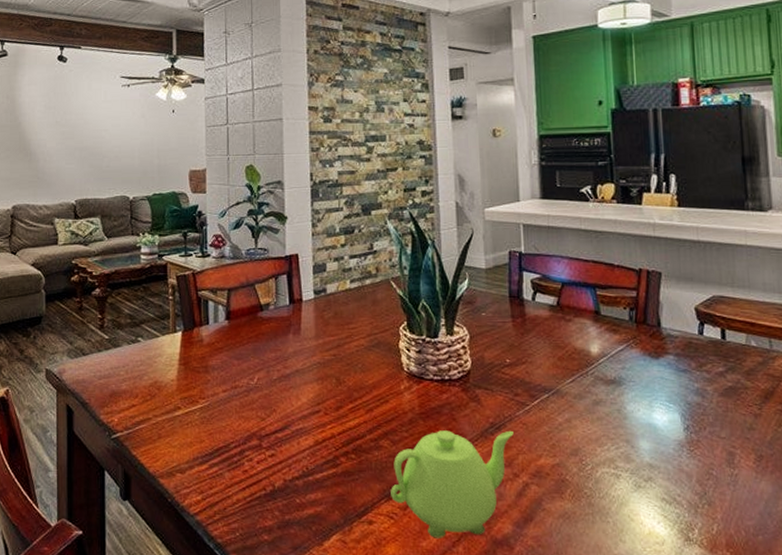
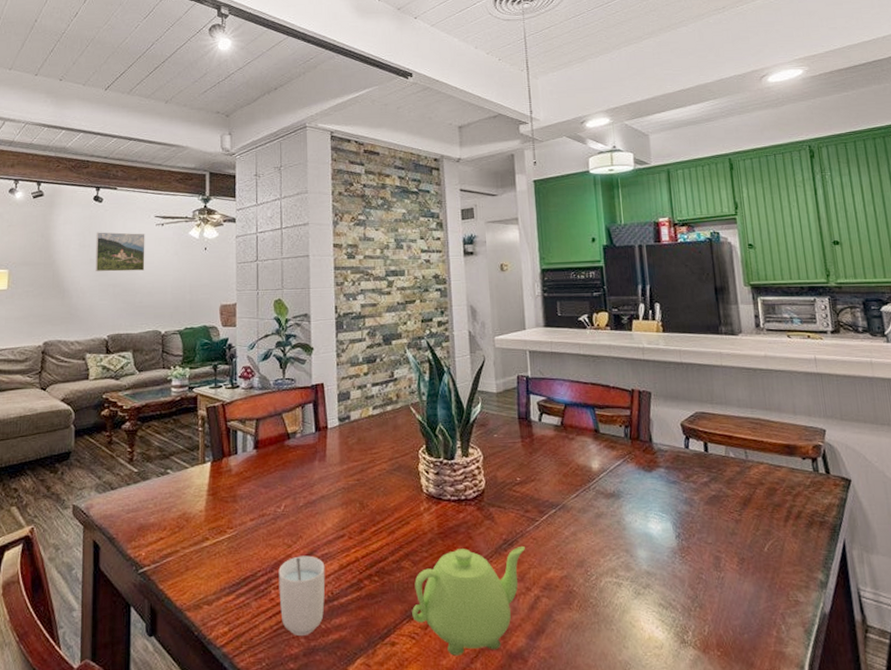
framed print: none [61,93,111,135] -> present [95,232,145,272]
cup: none [252,429,300,510] -> present [278,555,326,637]

